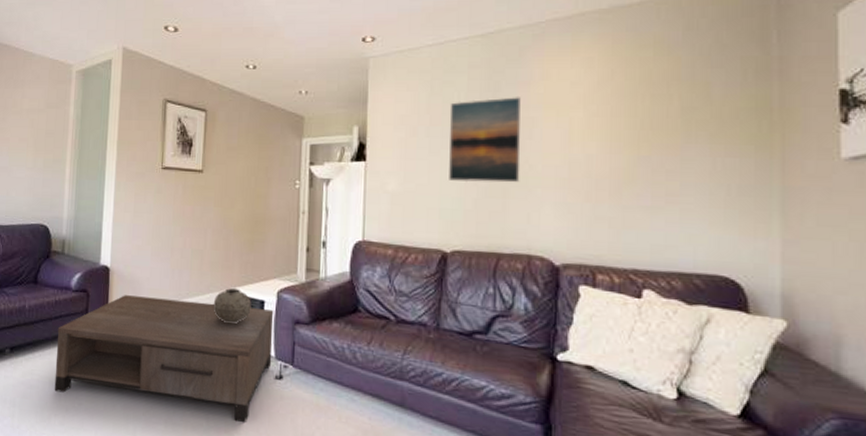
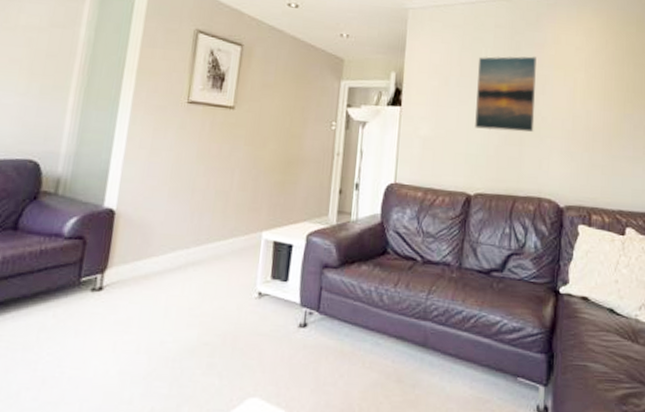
coffee table: present [54,295,274,424] -> none [28,241,302,378]
vase: present [213,288,251,325] -> none [235,232,279,271]

